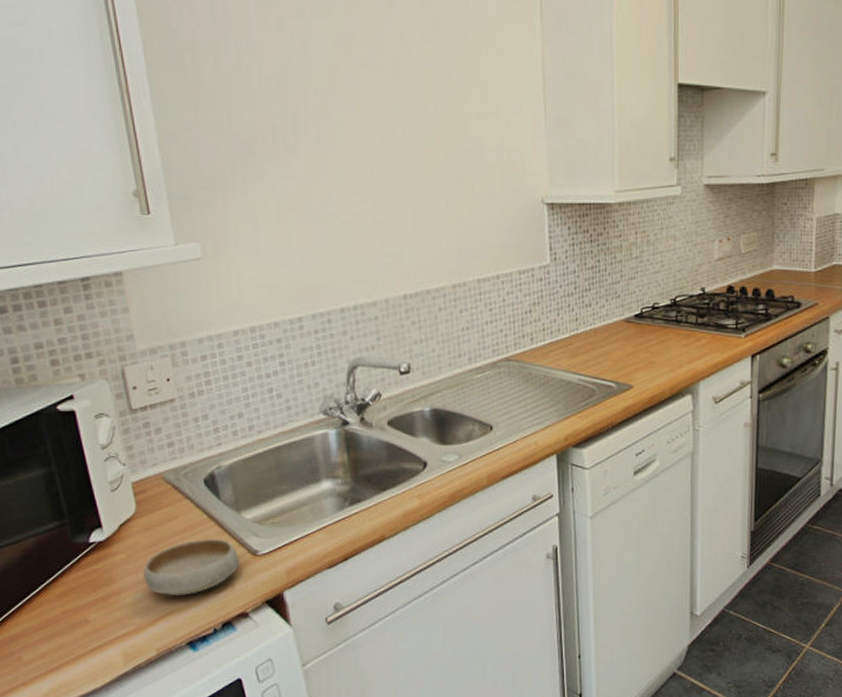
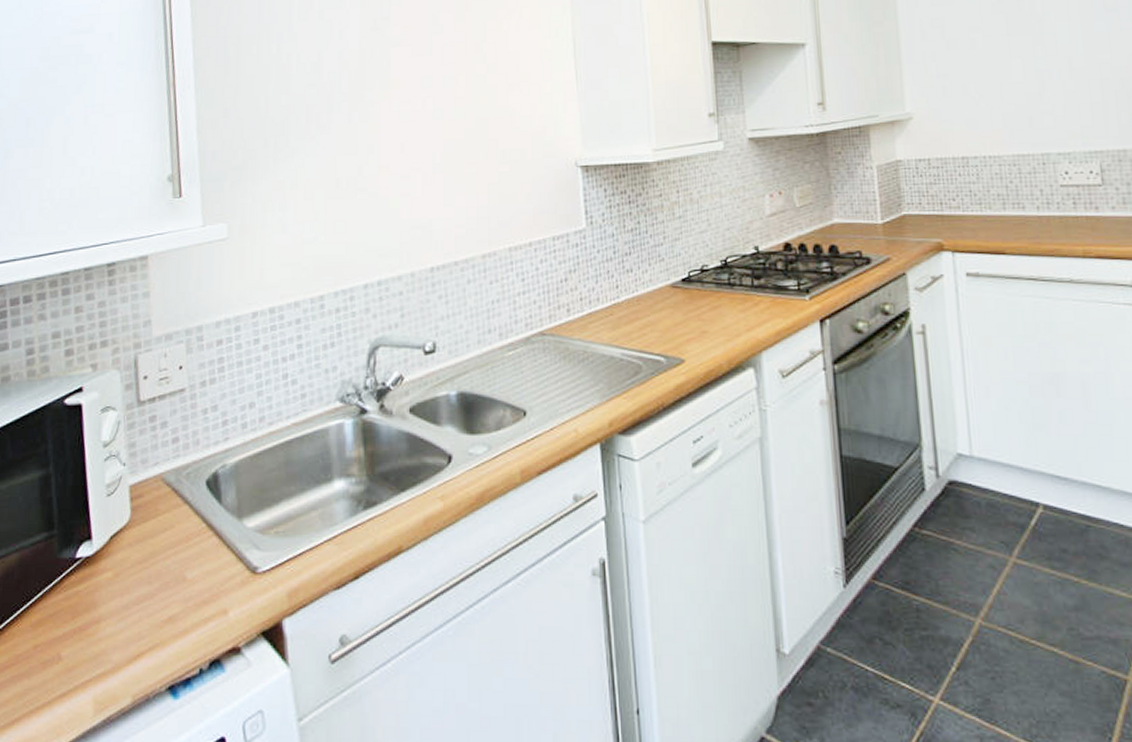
bowl: present [142,538,241,596] -> none [128,552,237,626]

